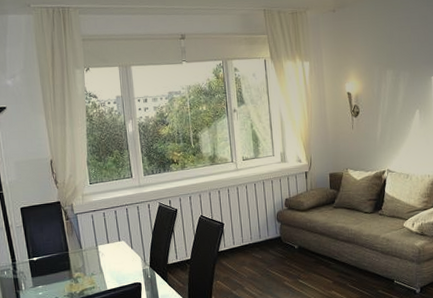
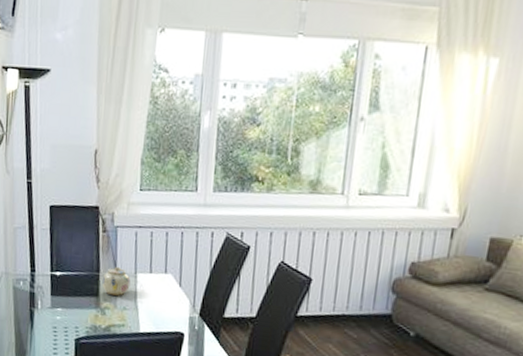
teapot: none [71,243,94,267] -> present [102,266,131,296]

